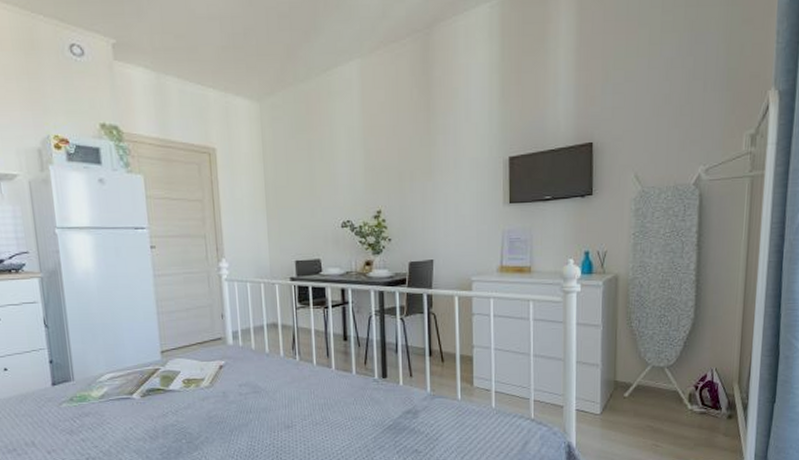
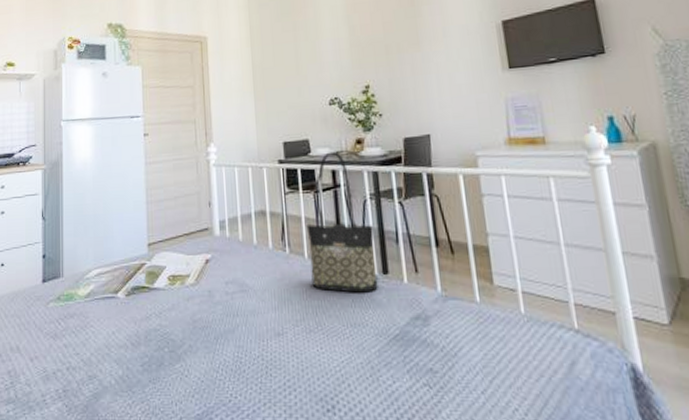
tote bag: none [315,272,377,393] -> present [306,151,378,293]

